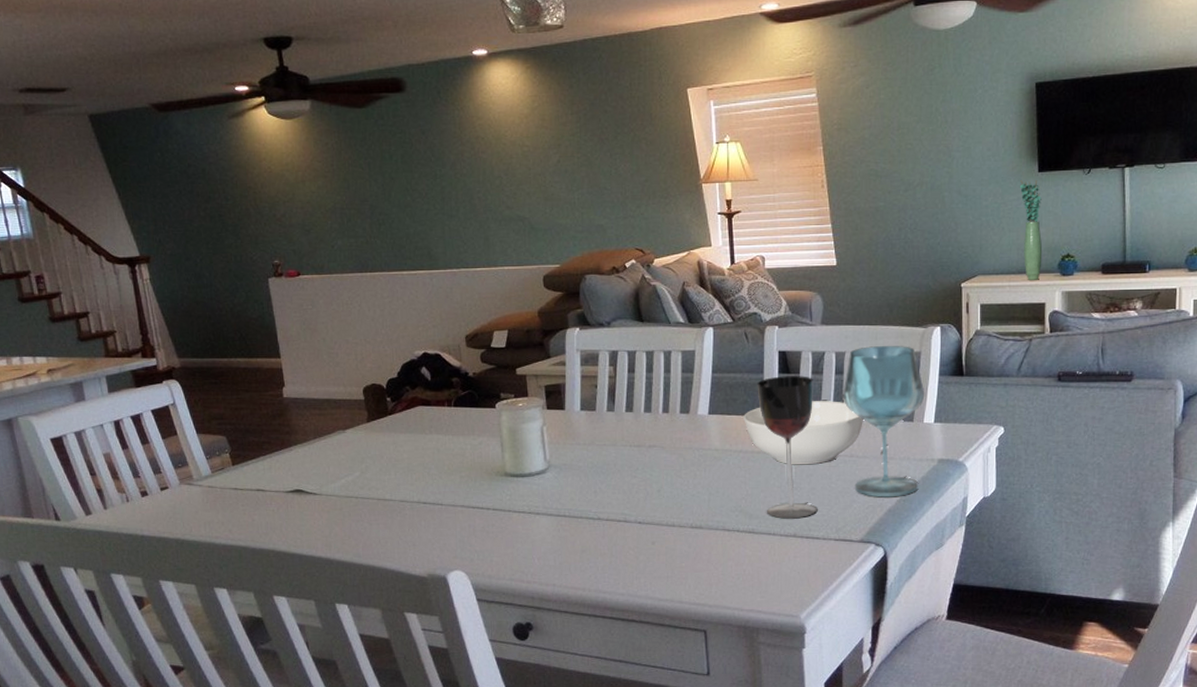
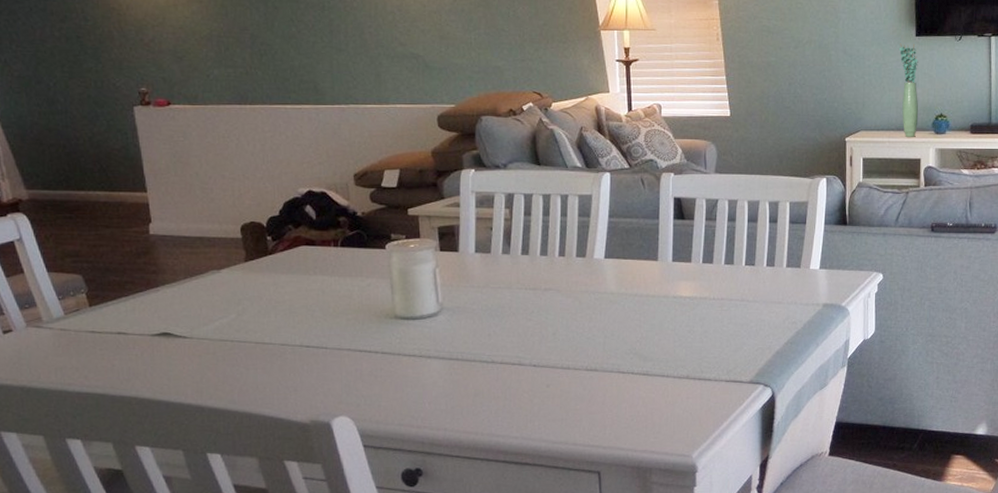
bowl: present [742,401,863,465] -> none [638,247,754,309]
wineglass: present [757,376,817,519] -> none [652,222,709,361]
wine glass: present [843,346,925,498] -> none [735,195,812,340]

